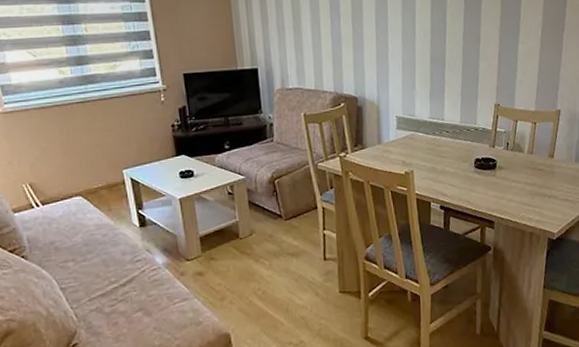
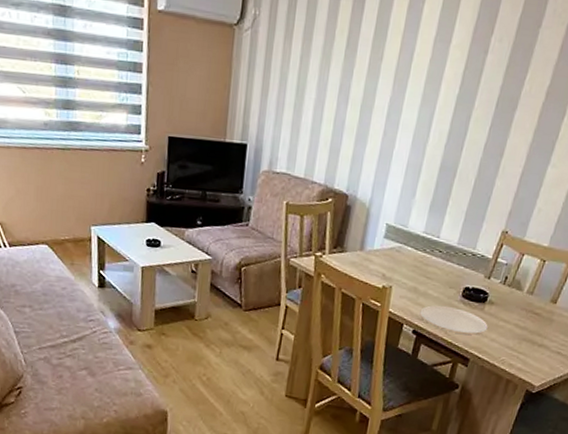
plate: none [442,178,503,201] -> present [419,305,488,335]

